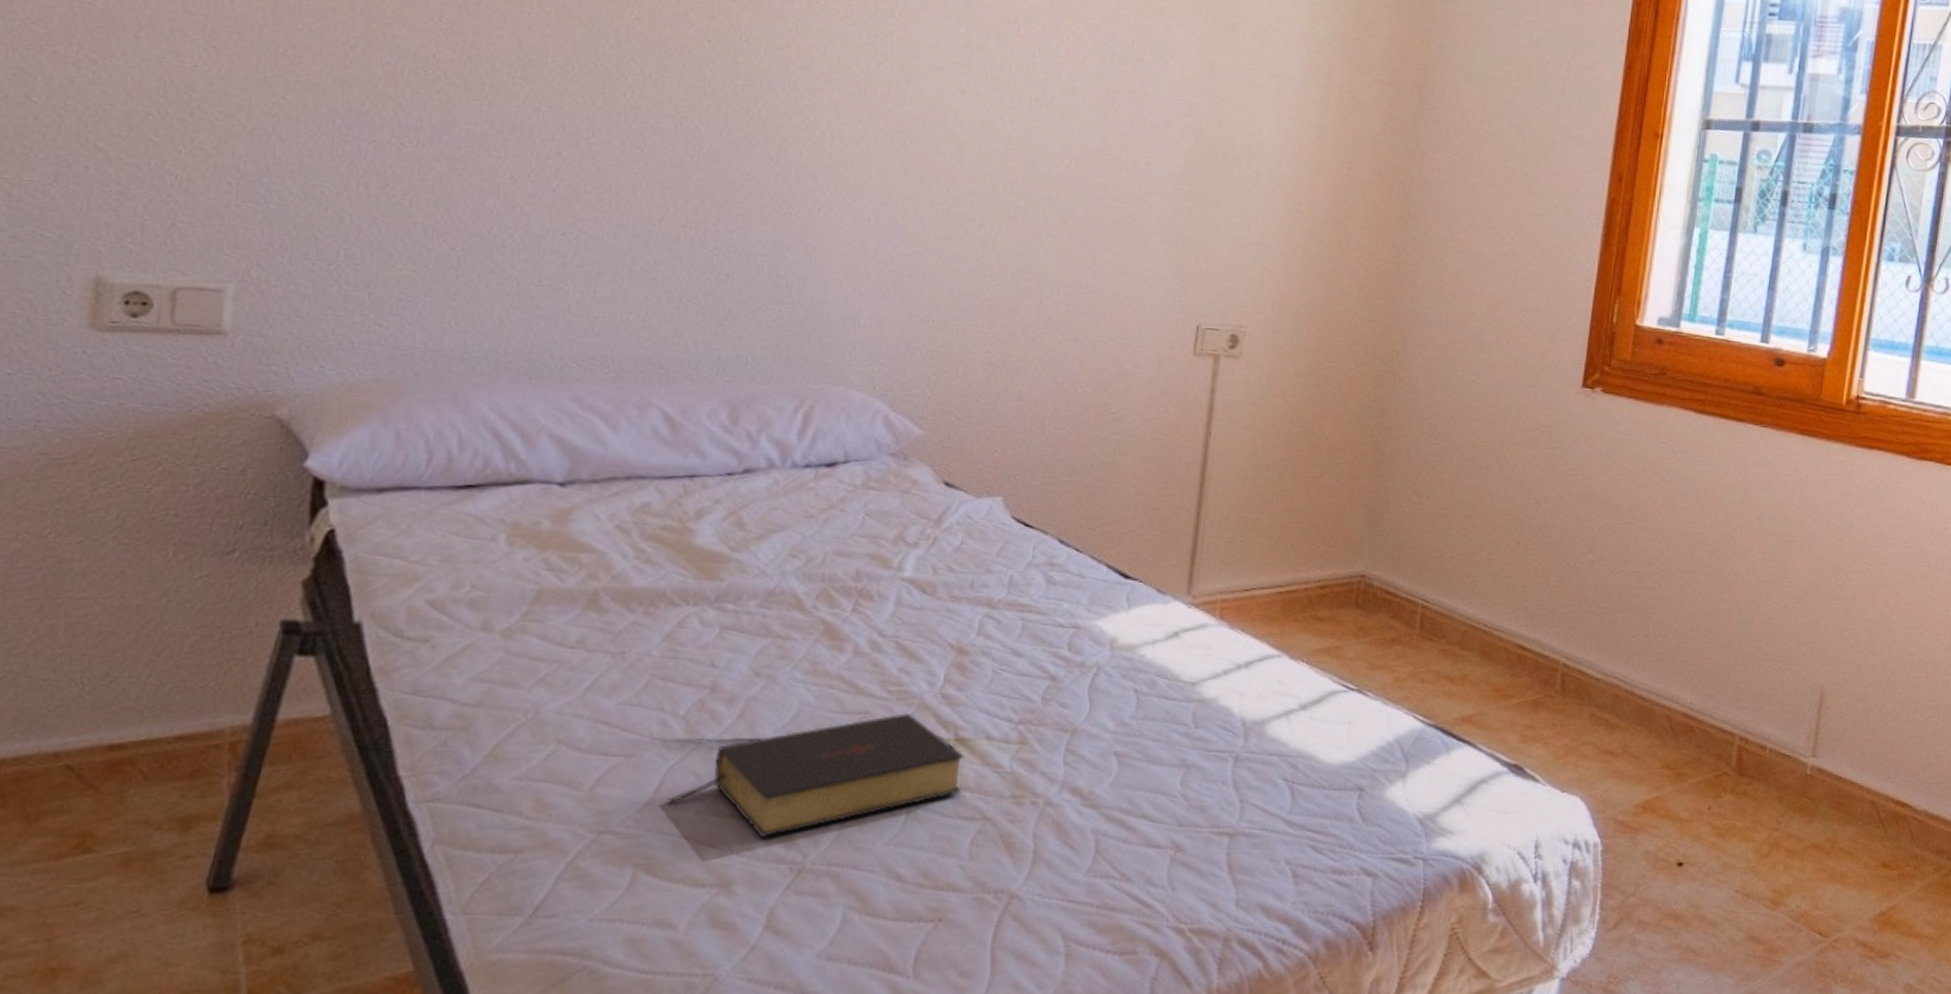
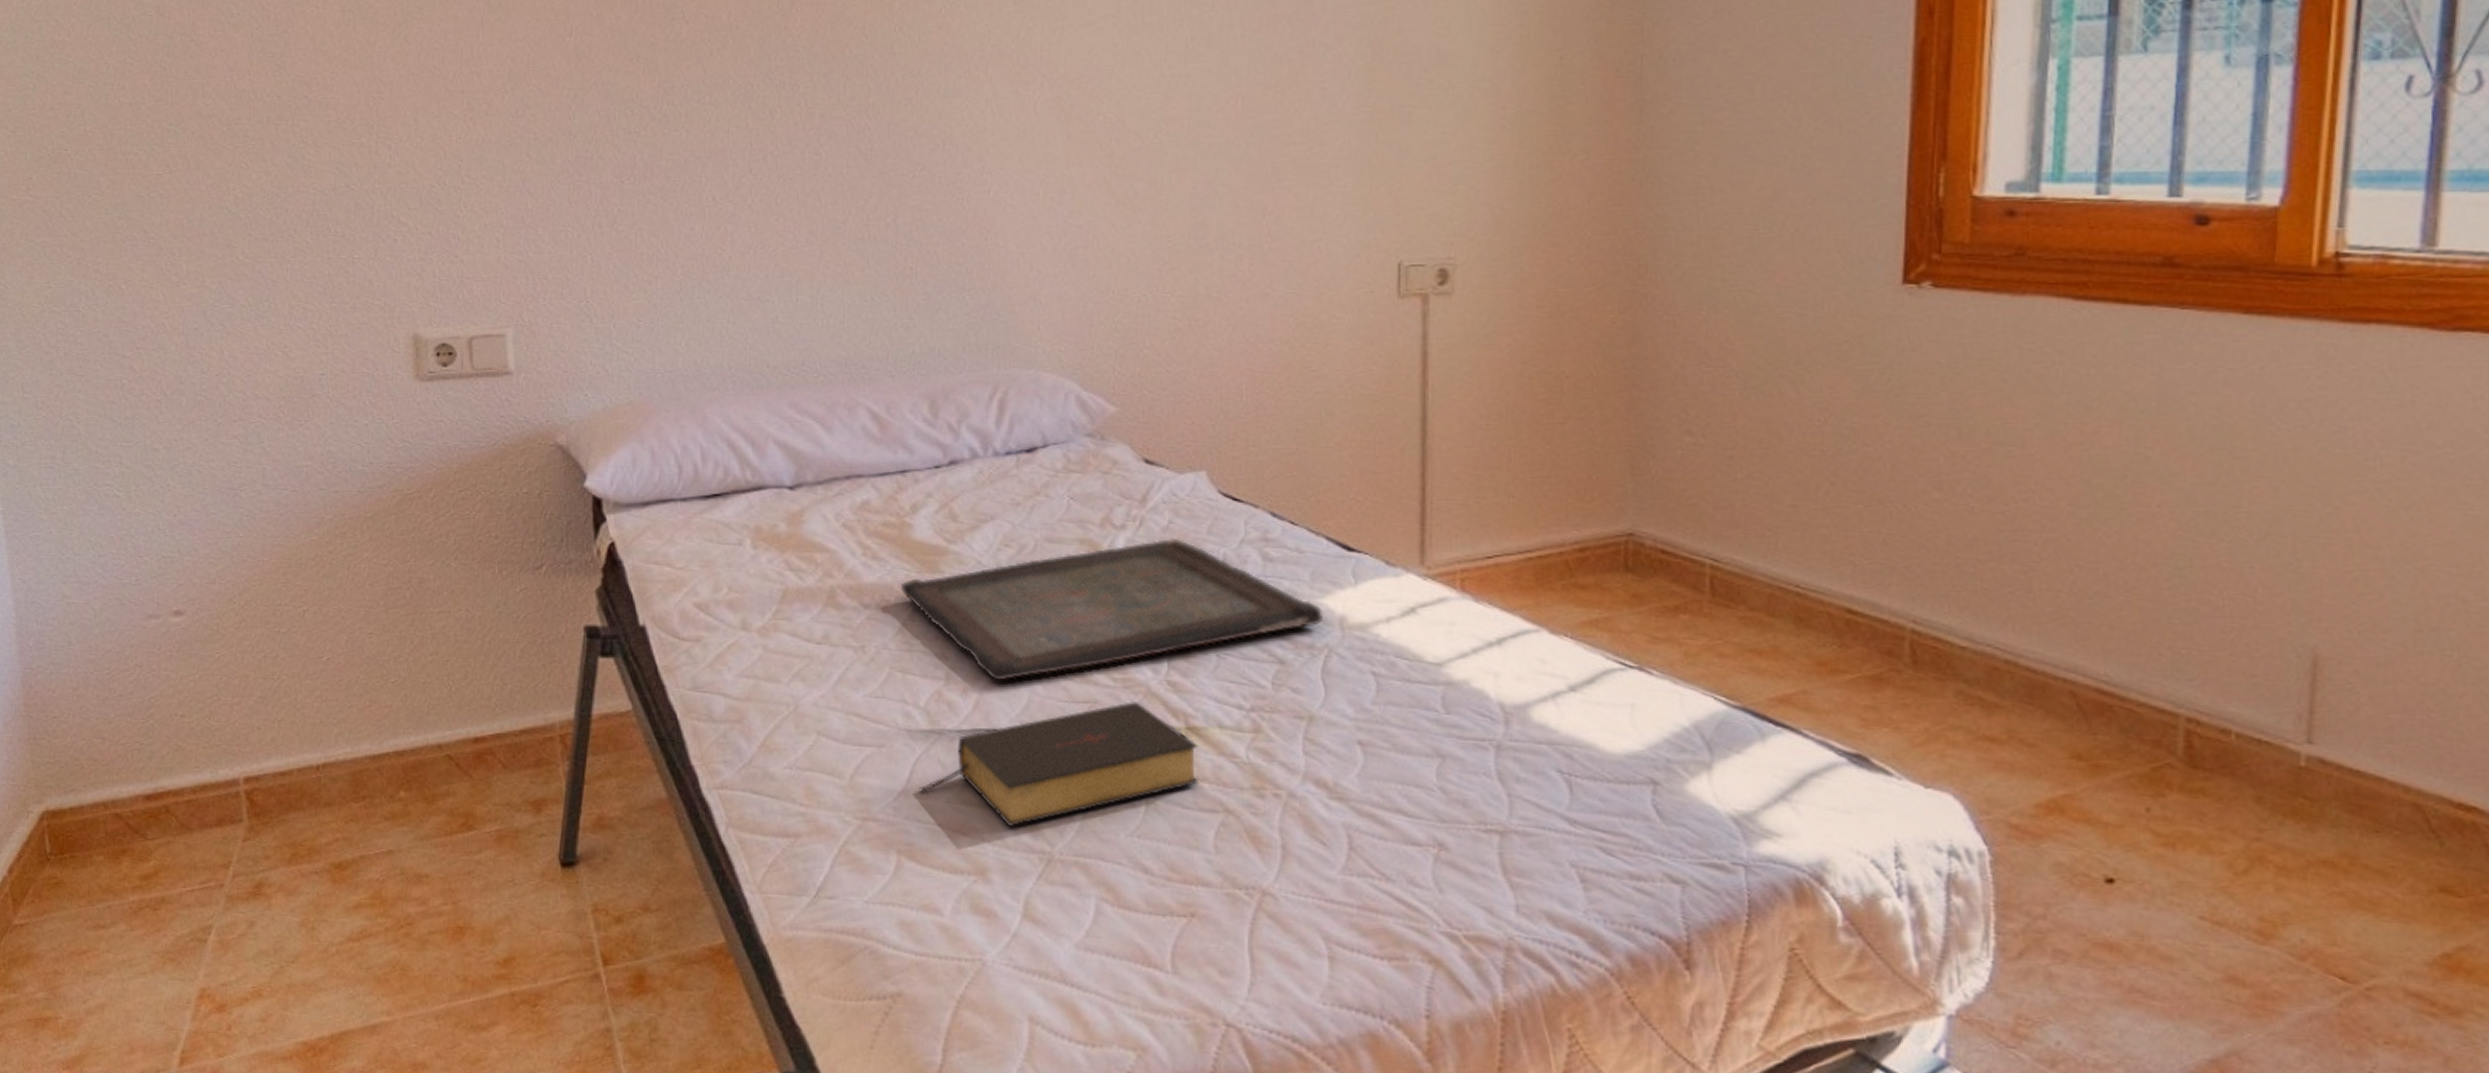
serving tray: none [674,557,1097,692] -> present [901,537,1324,682]

